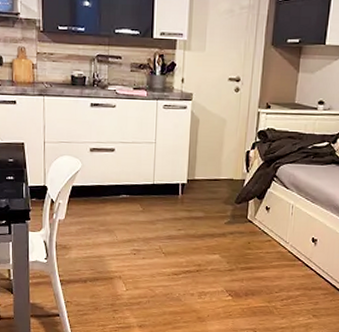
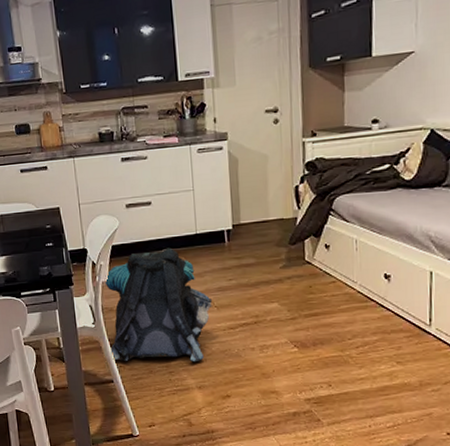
backpack: none [60,194,160,303] -> present [104,247,212,362]

